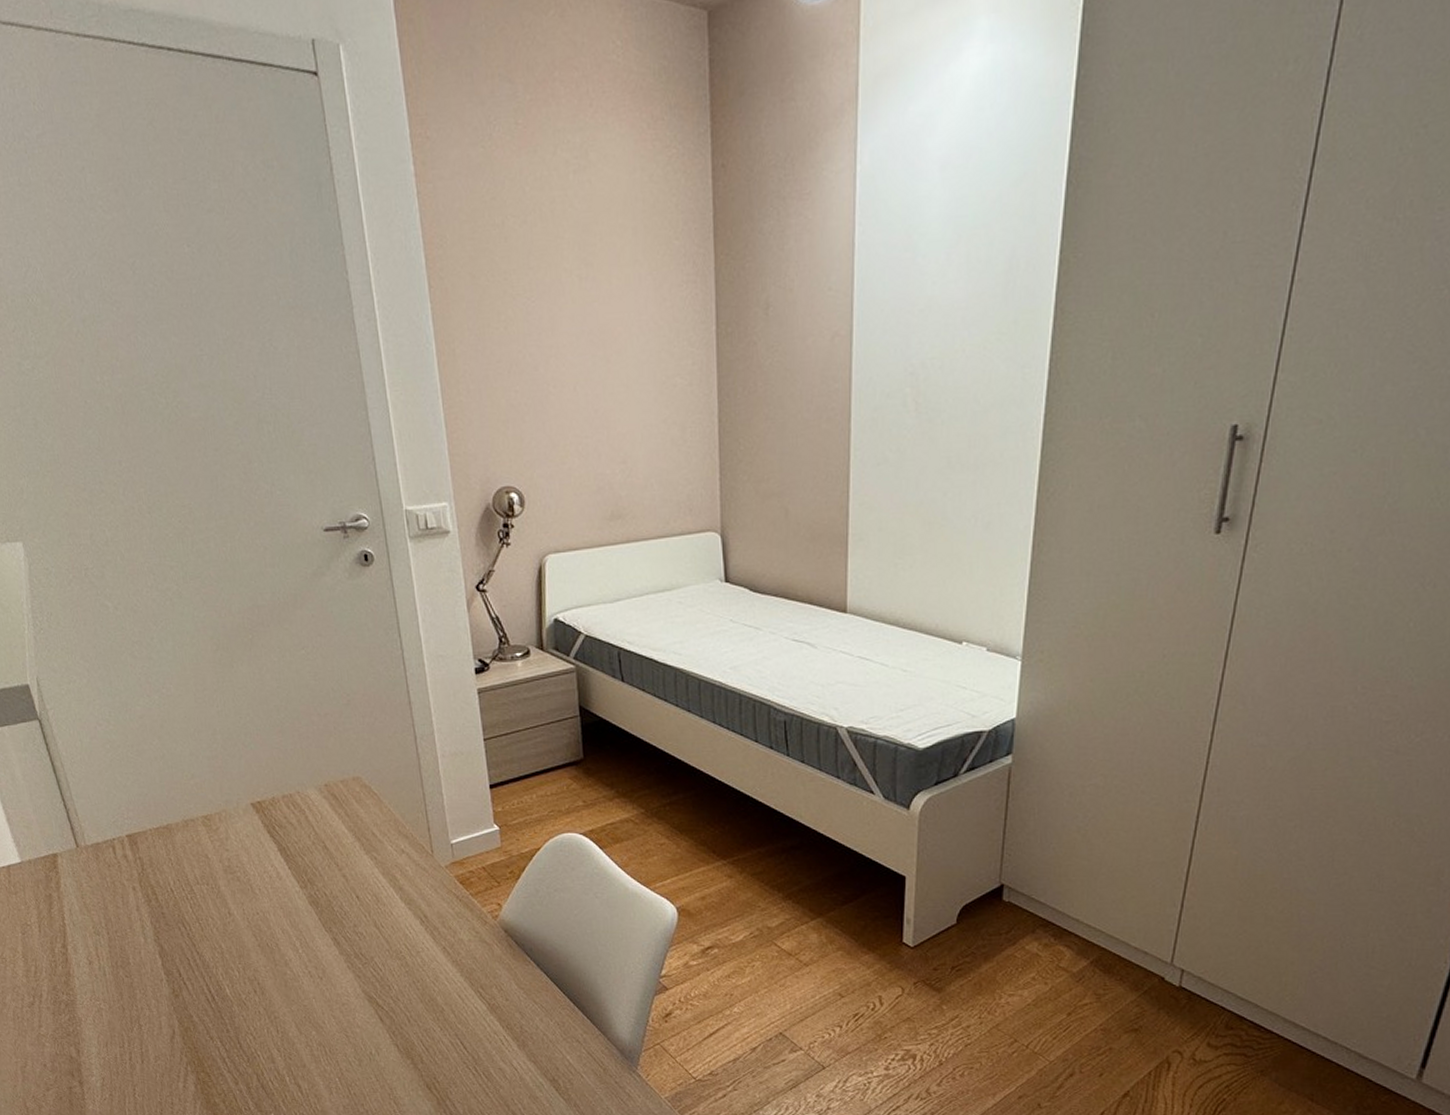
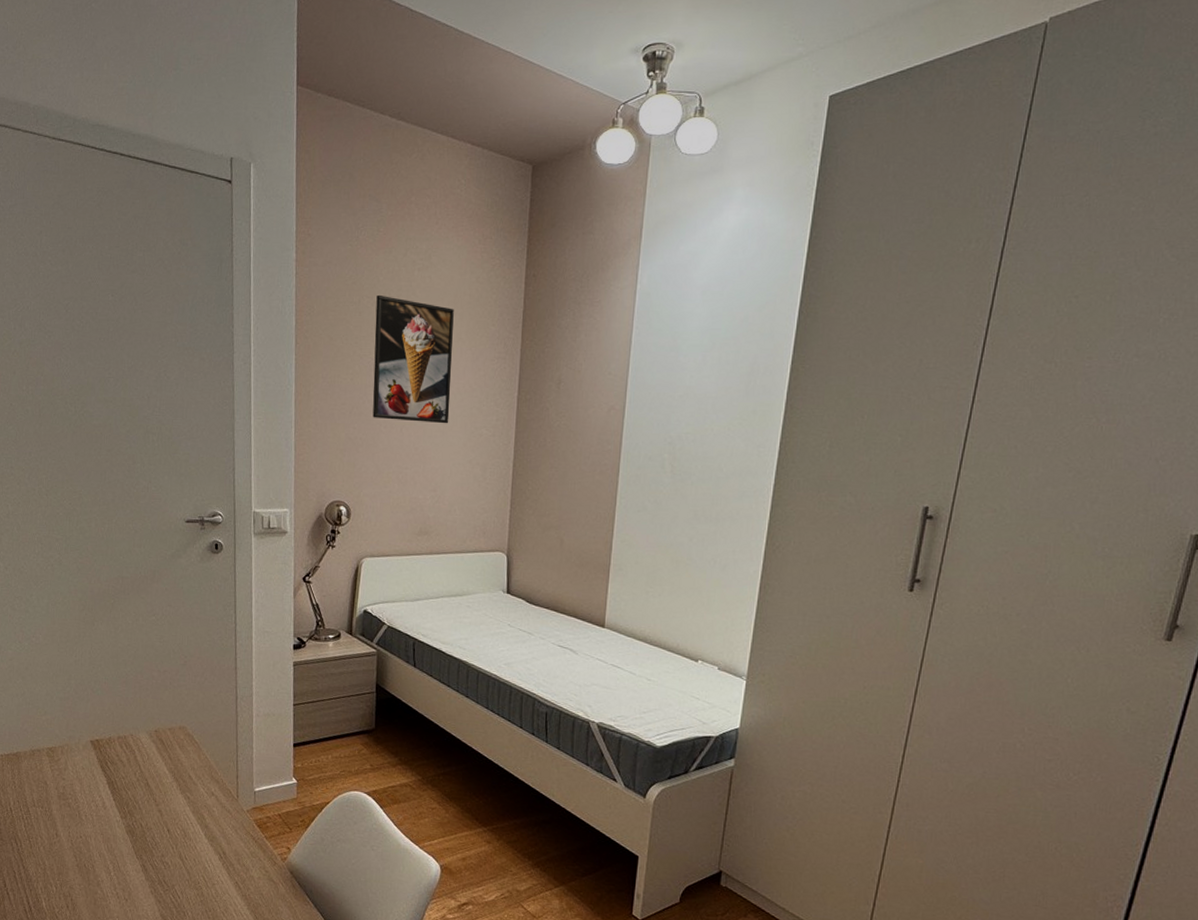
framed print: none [524,211,633,377] -> present [372,294,454,424]

